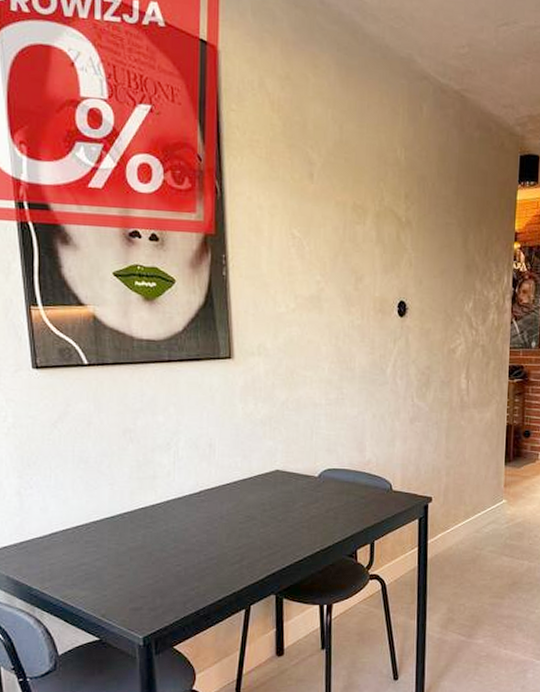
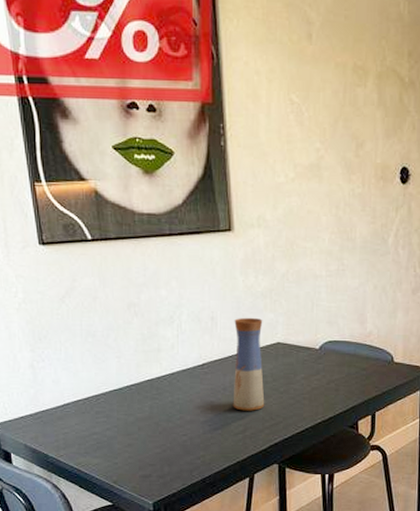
vase: none [229,444,263,540] -> present [233,317,265,411]

